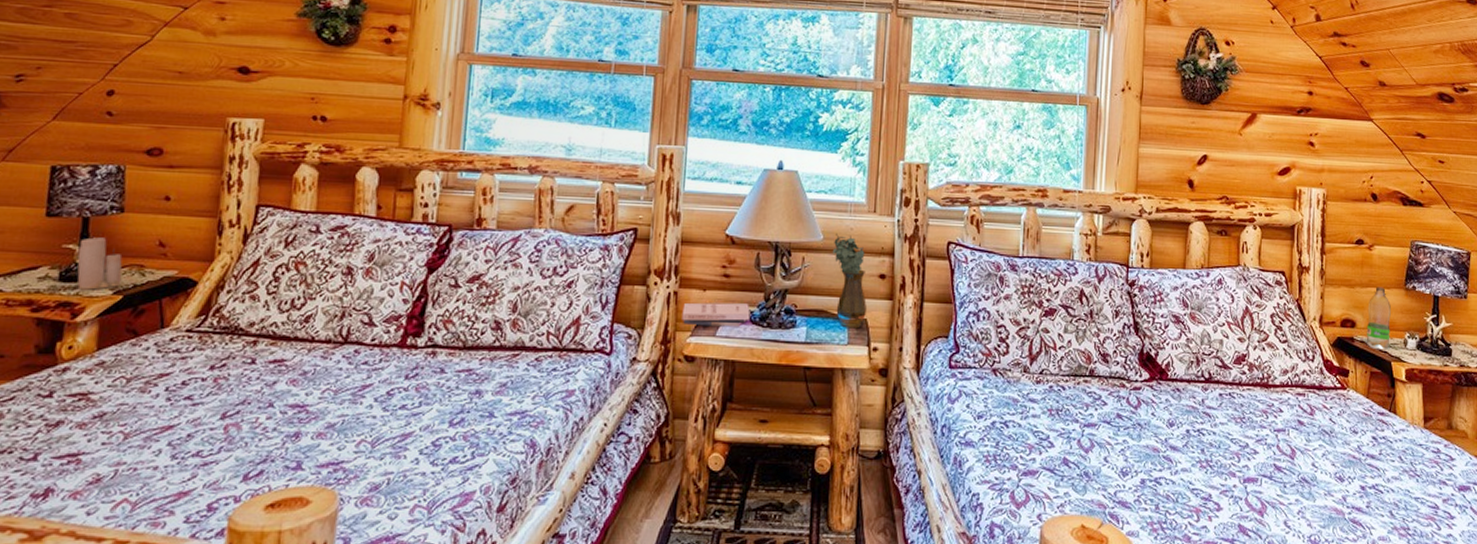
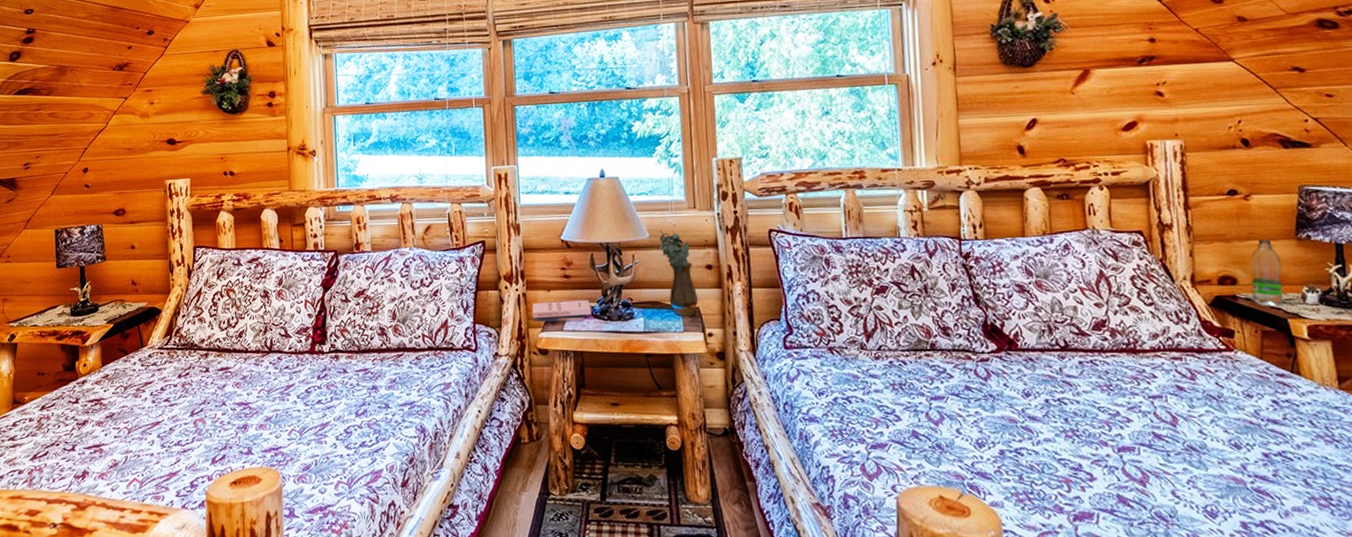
candle: present [77,236,123,290] -> none [80,280,111,321]

